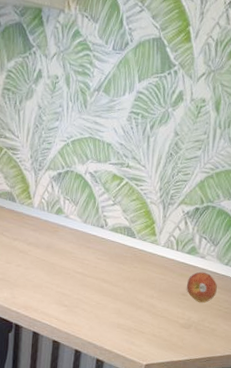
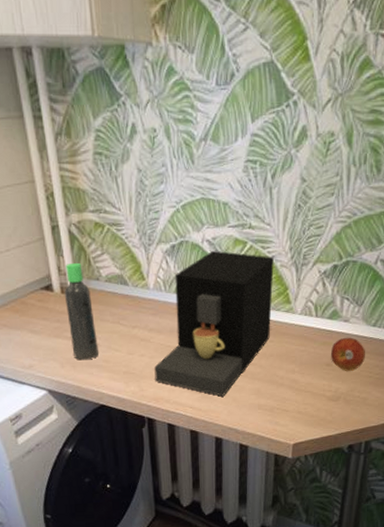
coffee maker: none [27,181,145,312] -> present [154,250,274,397]

